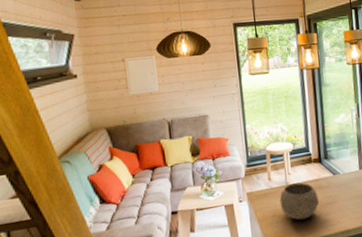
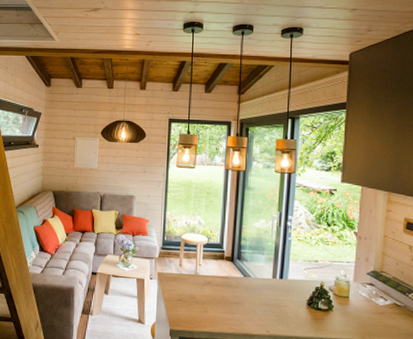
bowl: present [279,182,319,221] -> none [187,275,225,312]

